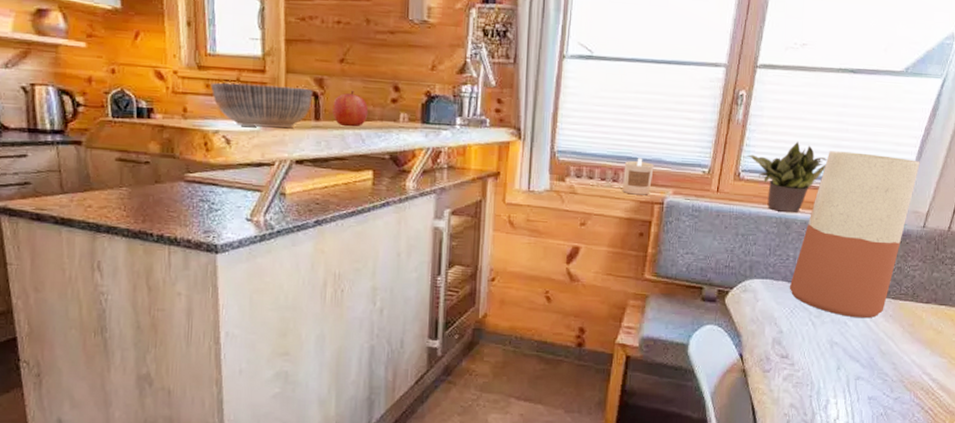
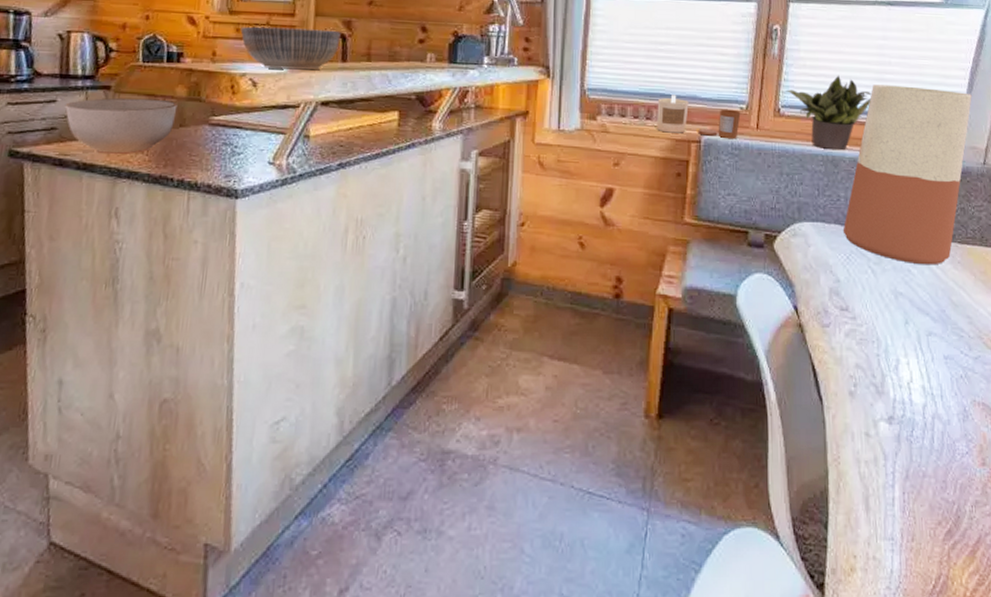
bowl: none [36,153,152,210] -> present [64,98,178,155]
fruit: present [331,90,369,128] -> none [359,31,396,68]
candle: none [661,172,703,202] -> present [698,109,741,140]

